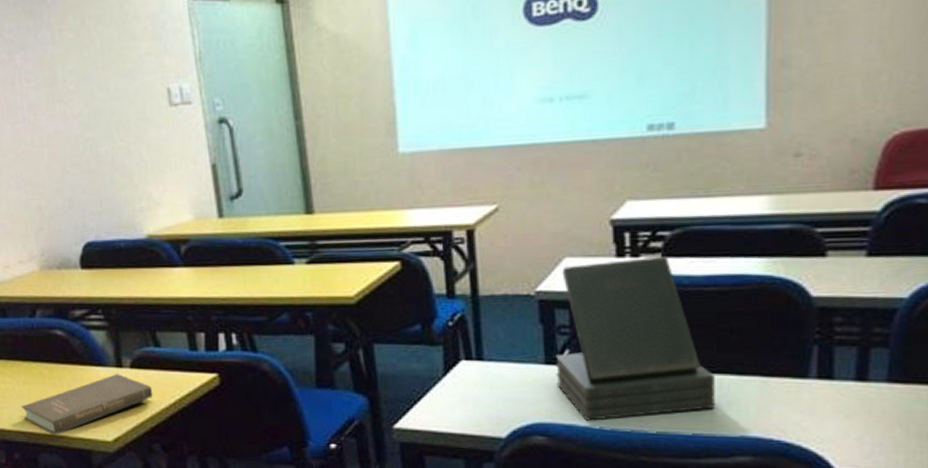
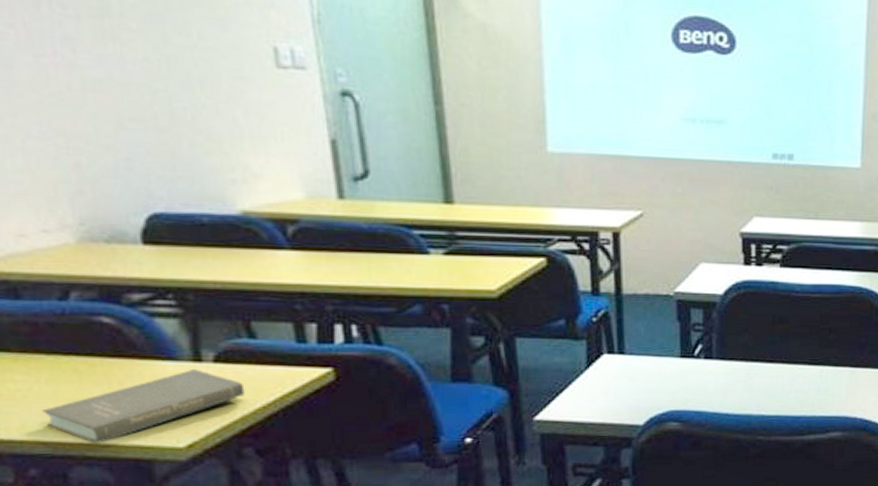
bible: present [556,255,715,421] -> none [690,266,817,407]

